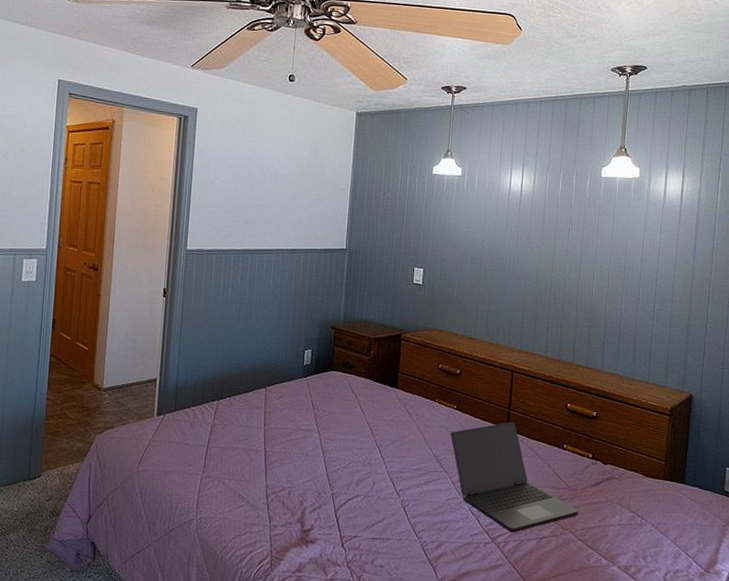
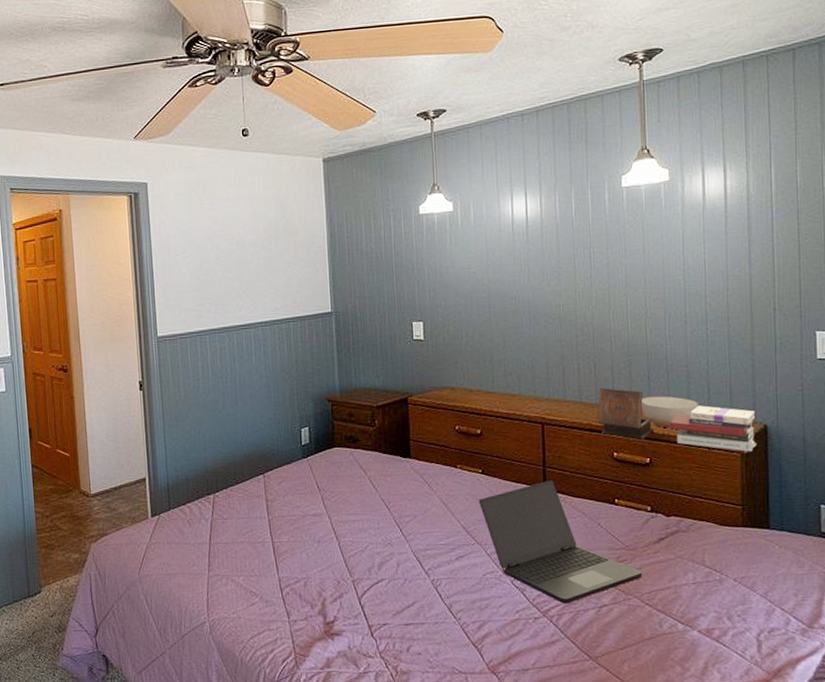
jewelry box: none [558,346,602,395] -> present [598,387,654,439]
bowl: none [594,358,641,388] -> present [641,396,698,429]
books: none [615,371,685,417] -> present [669,405,757,454]

